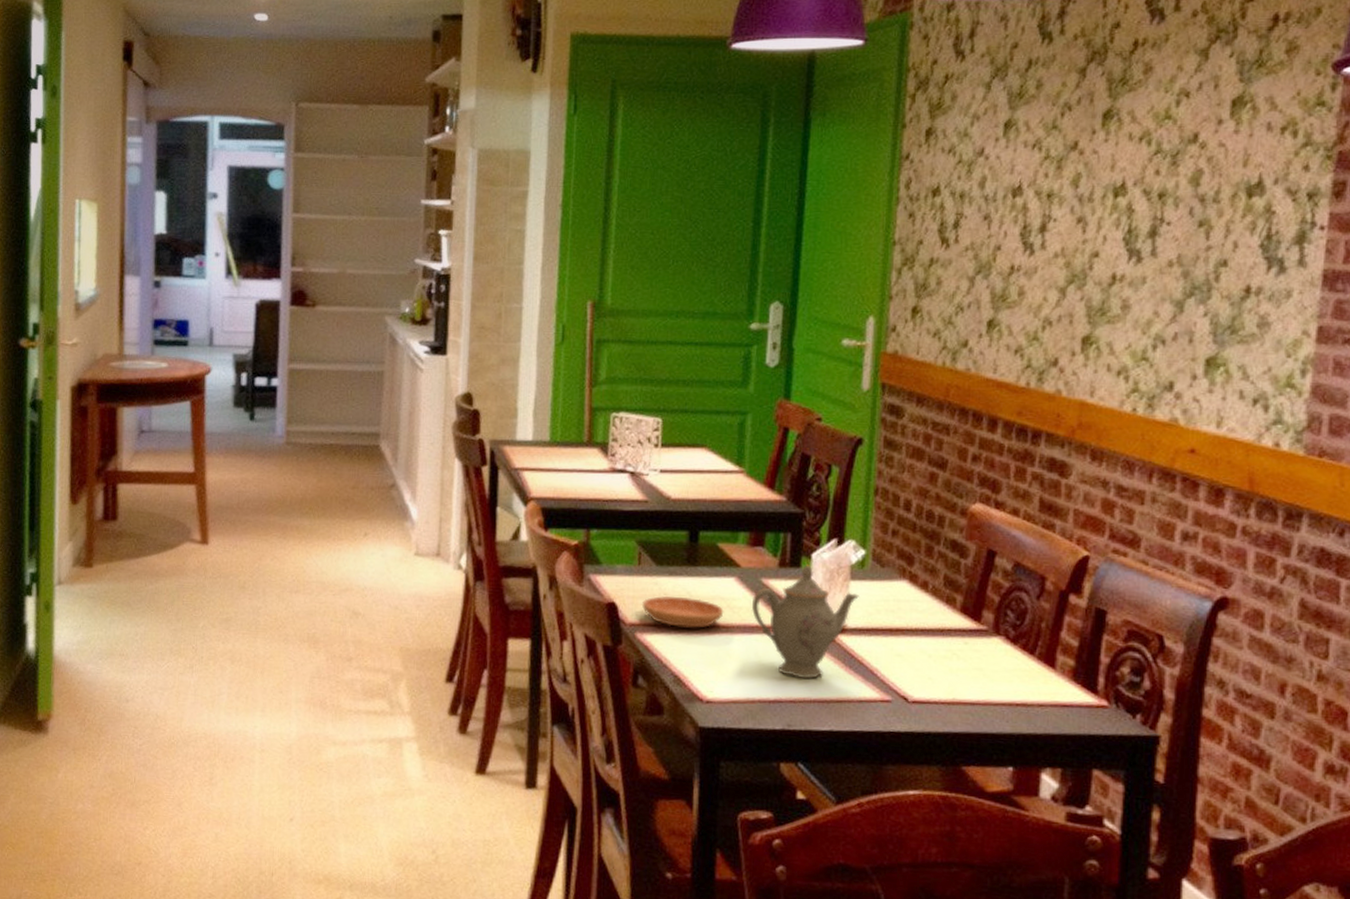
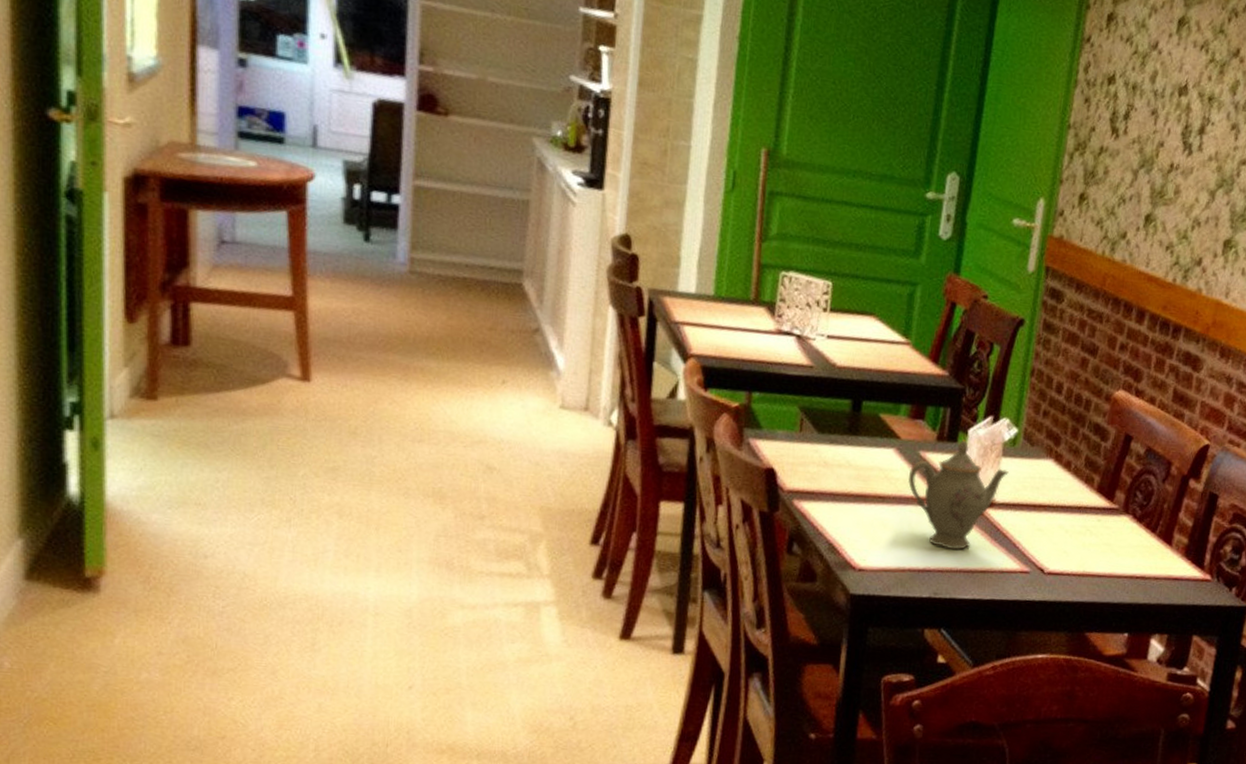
saucer: present [641,596,724,628] -> none [800,464,882,498]

